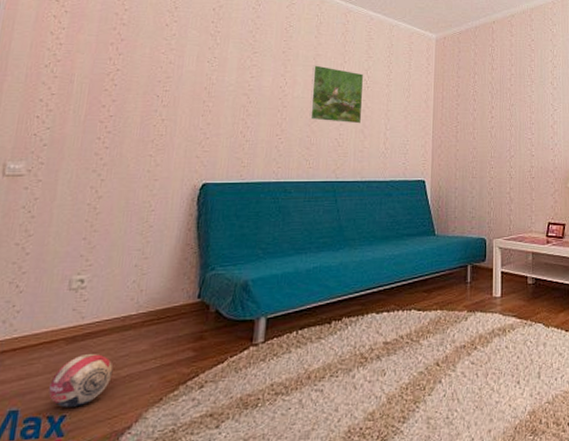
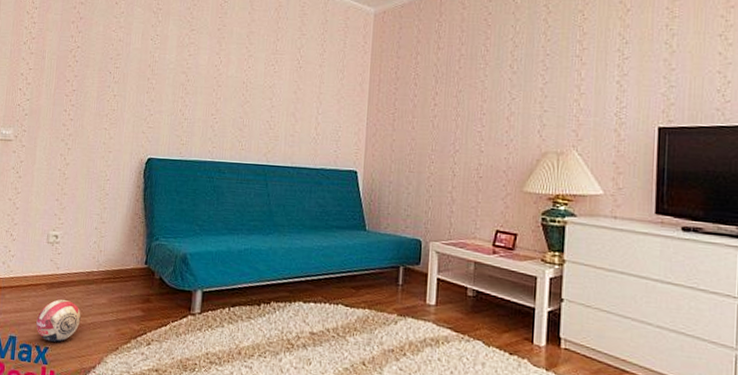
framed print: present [309,65,364,124] -> none [242,43,297,107]

